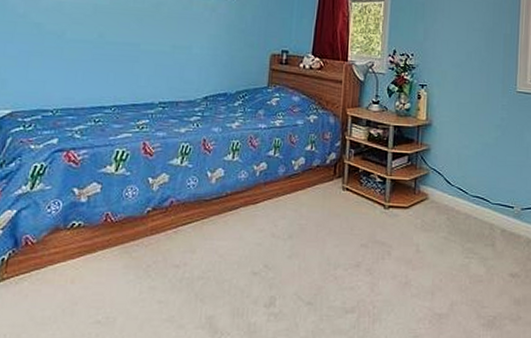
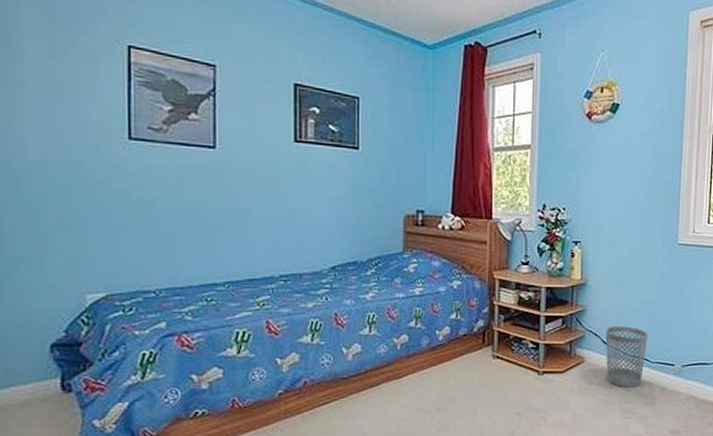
wastebasket: none [448,166,489,227] -> present [605,326,649,388]

